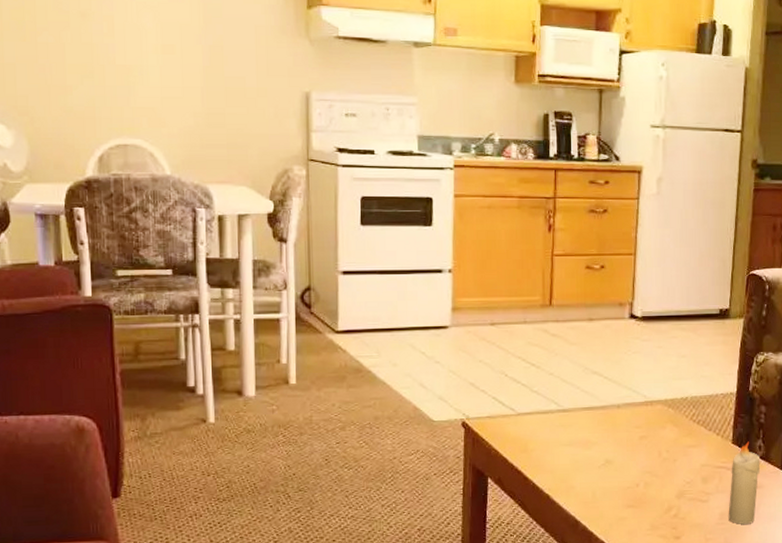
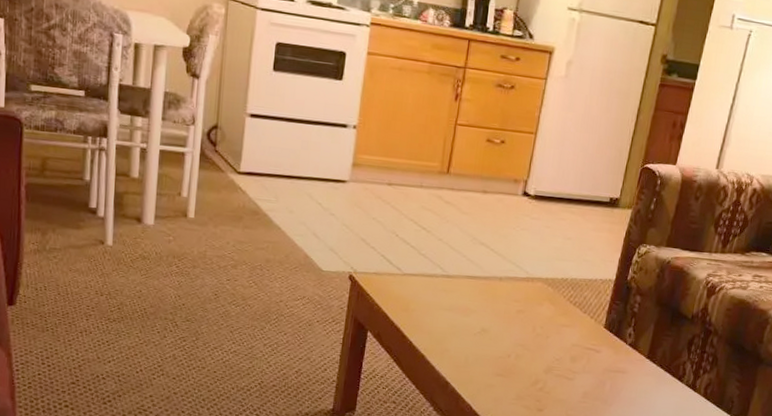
candle: present [728,441,761,524] -> none [590,328,629,406]

